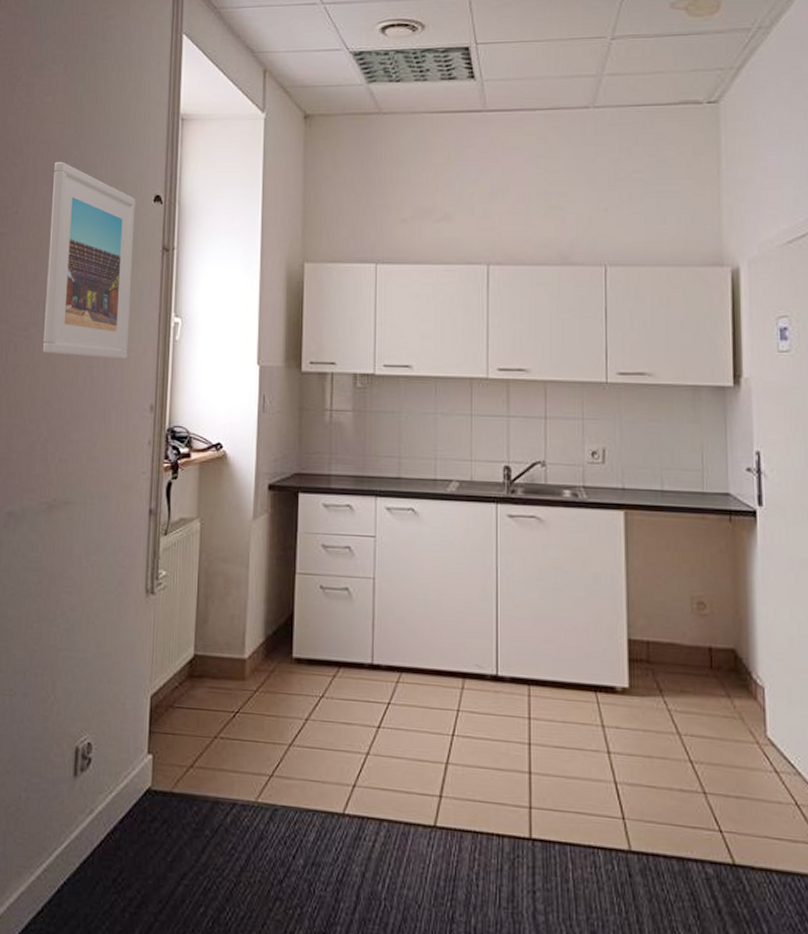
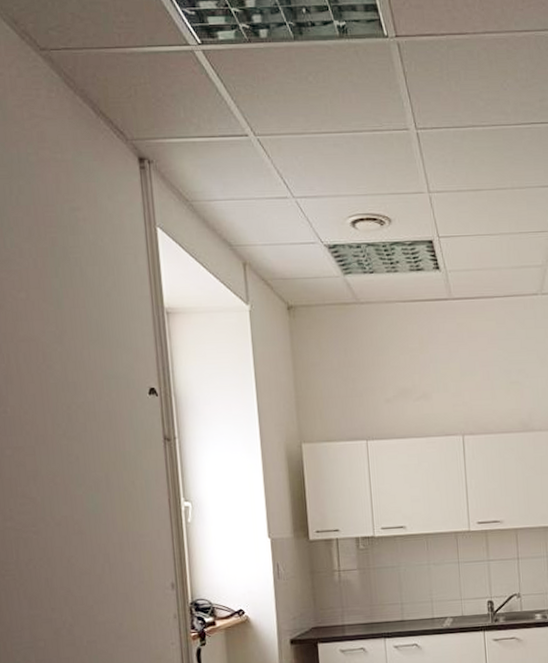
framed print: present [42,161,136,358] -> none [39,358,143,546]

